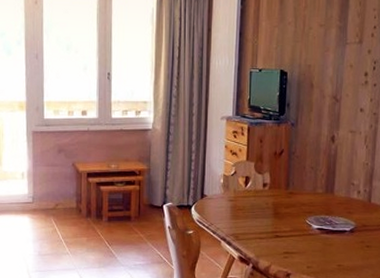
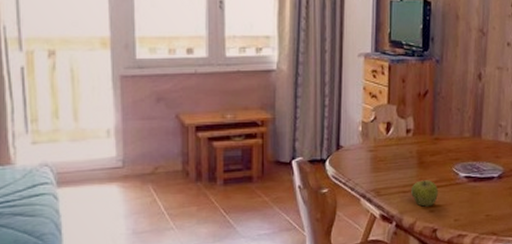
apple: none [267,229,293,253] -> present [411,180,439,207]

